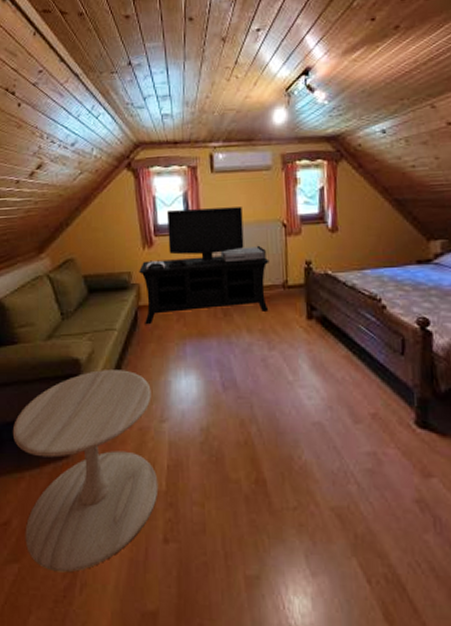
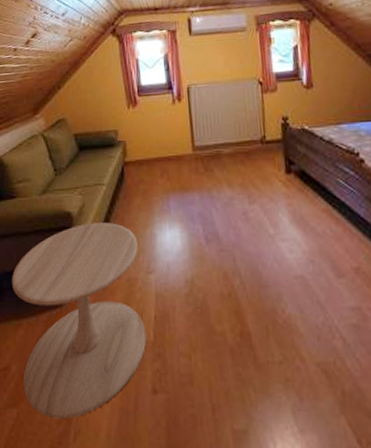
media console: present [139,207,269,325] -> none [125,66,248,180]

